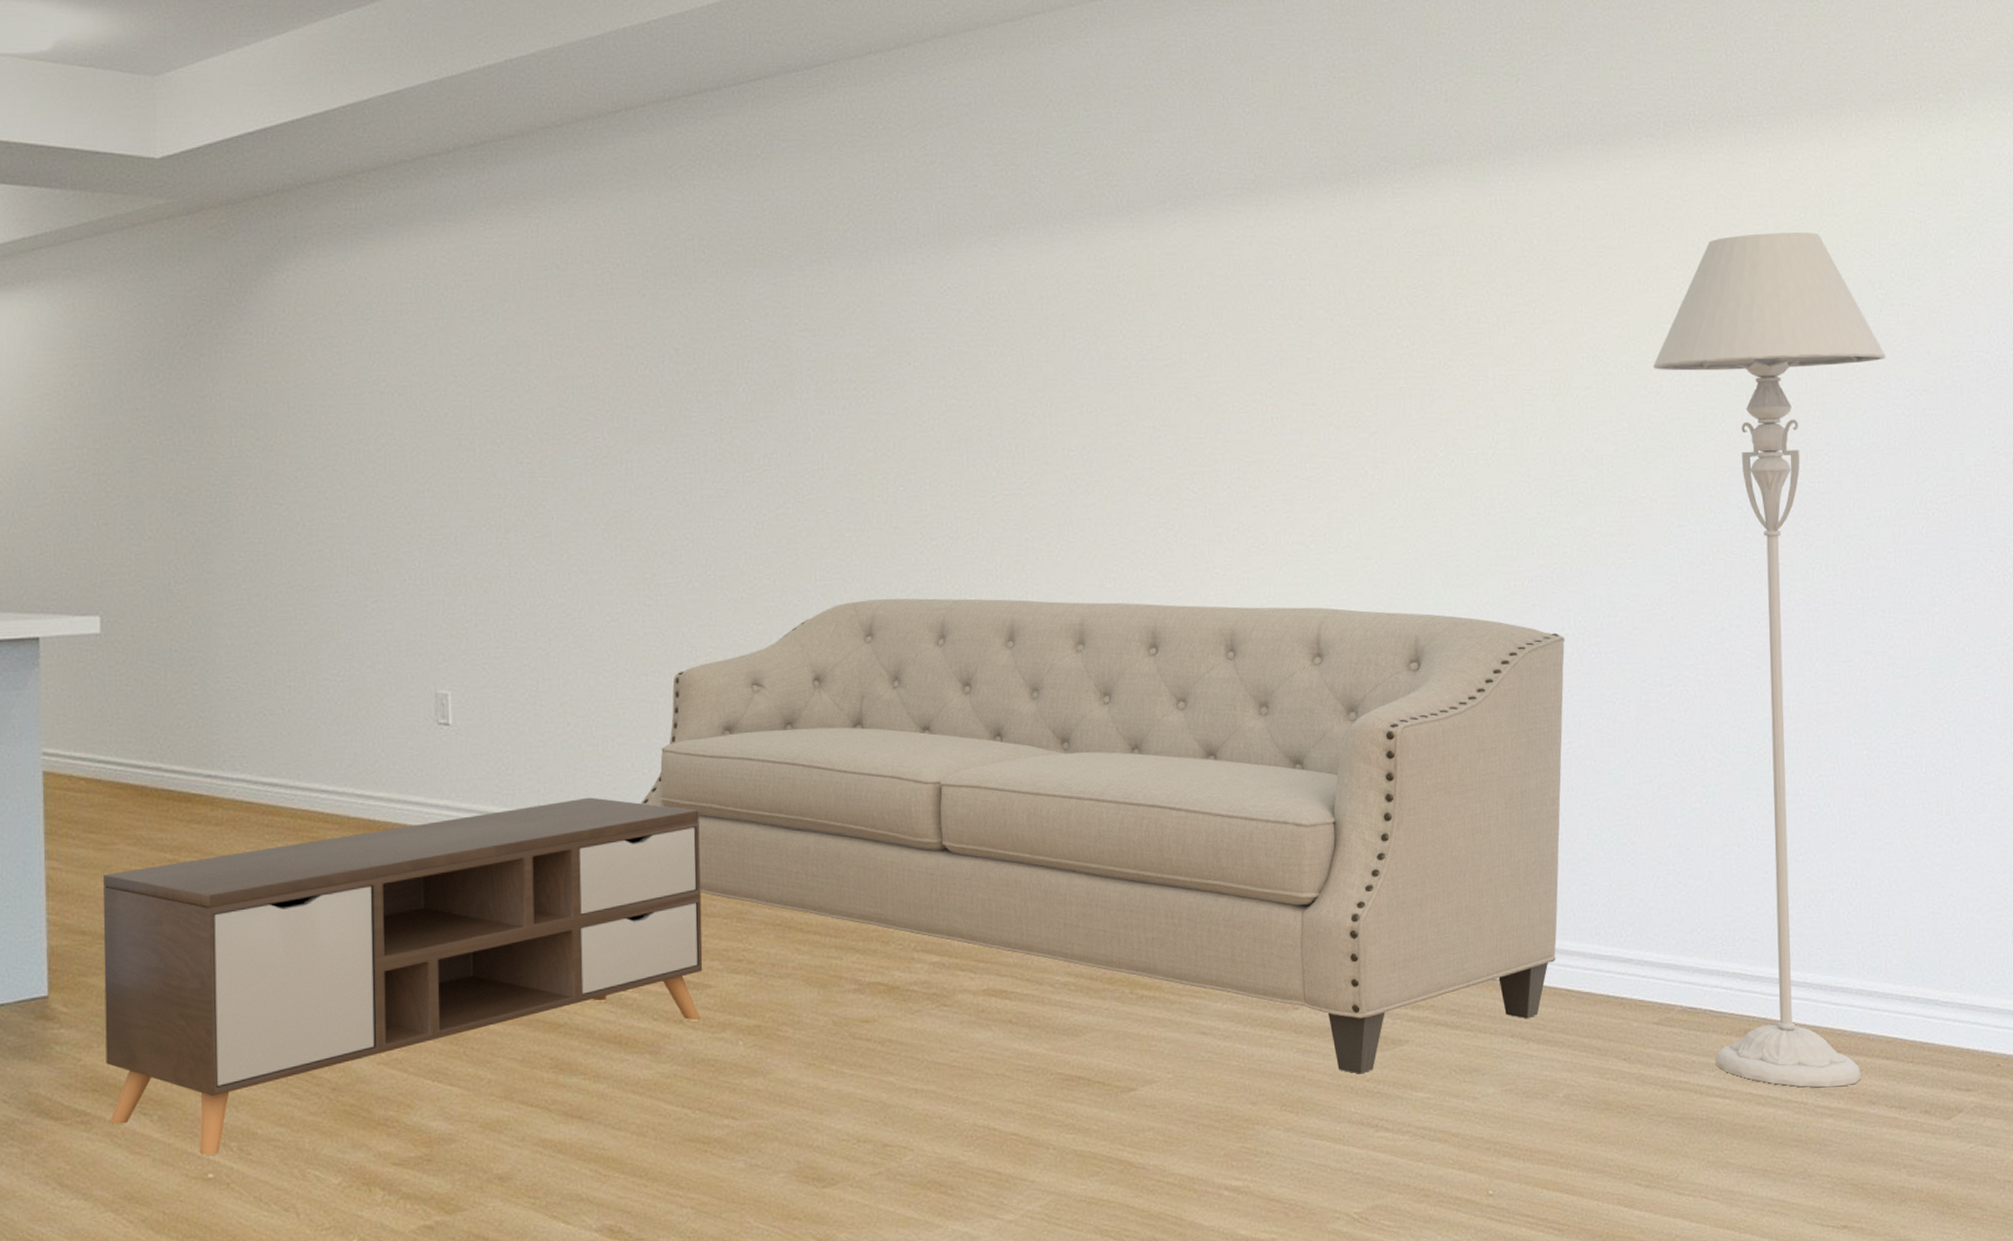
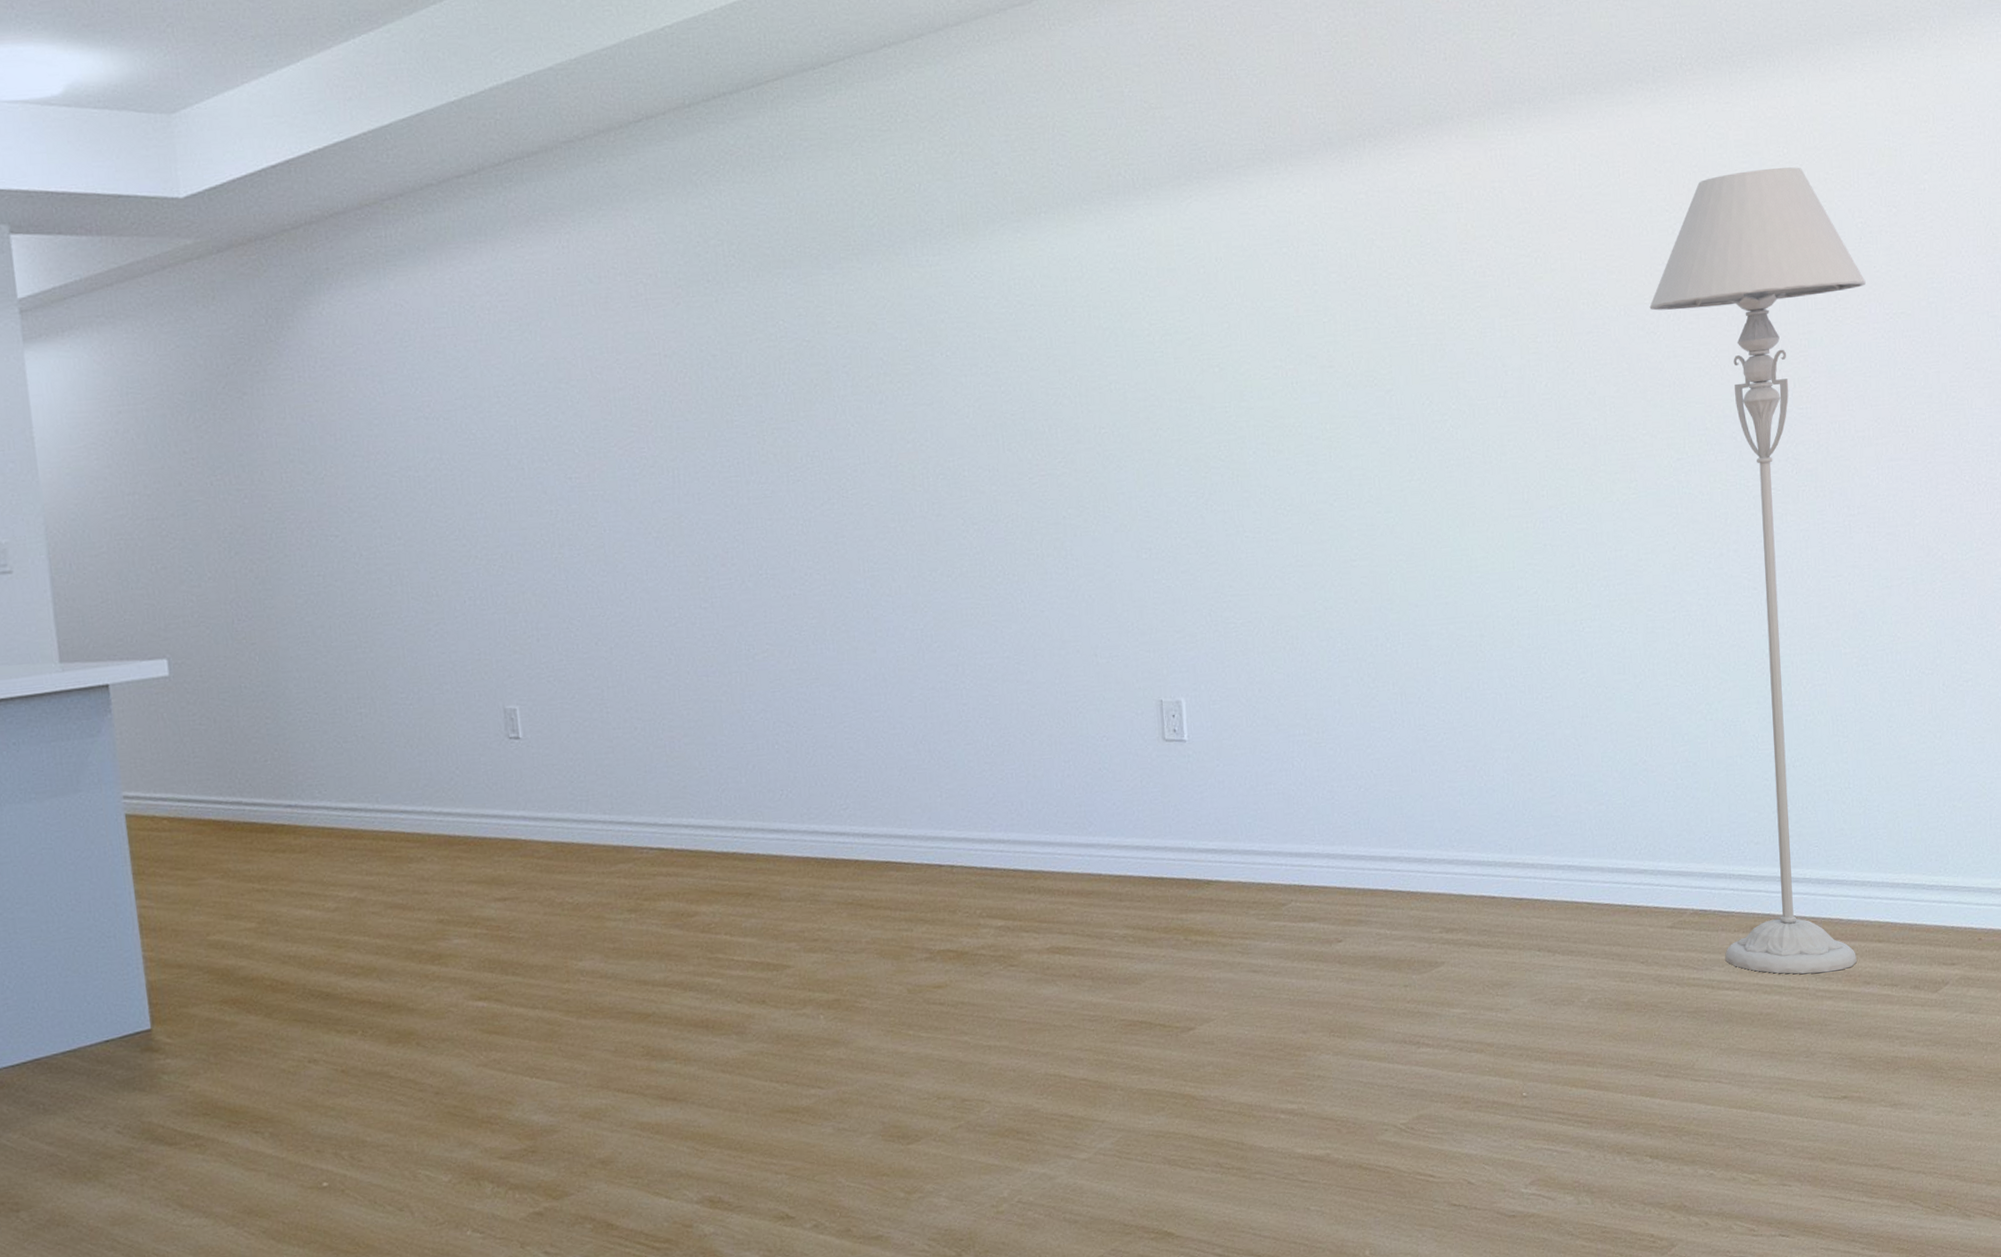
tv stand: present [102,797,703,1155] -> none [194,797,782,1166]
sofa: present [640,598,1565,1074] -> none [710,560,1577,997]

